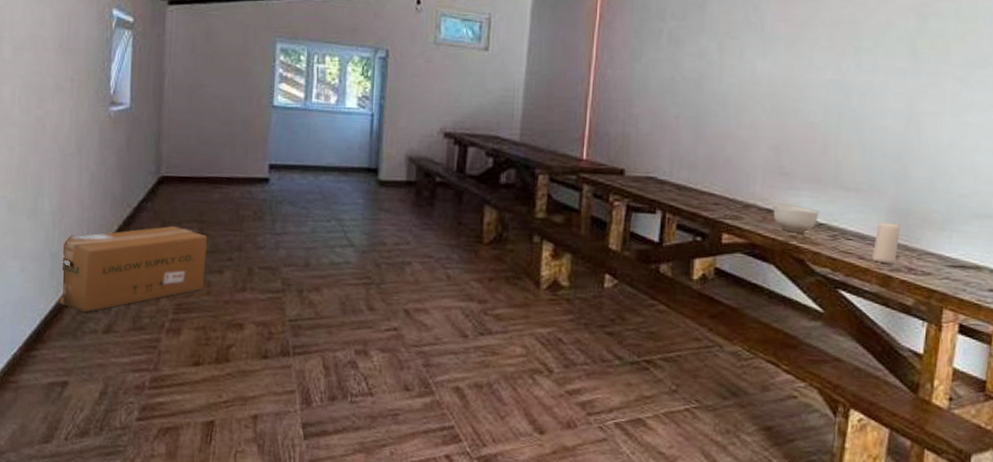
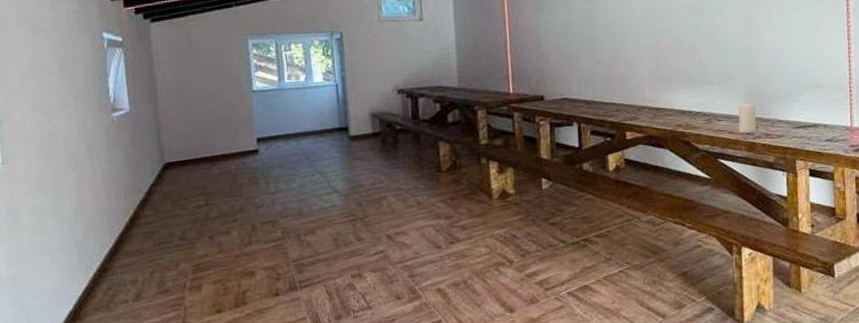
box: present [59,225,208,313] -> none [86,201,216,288]
bowl: present [773,203,820,233] -> none [660,101,696,123]

